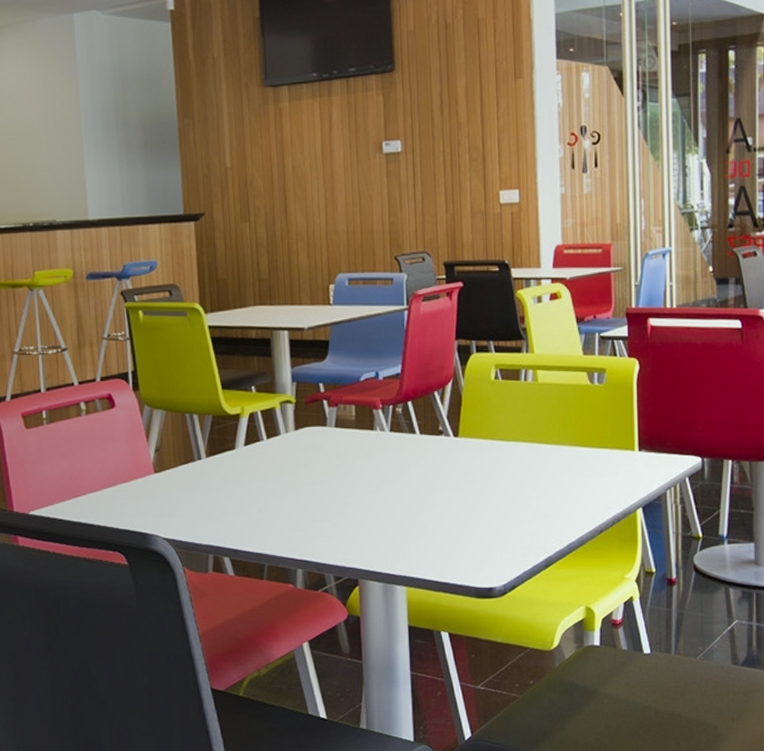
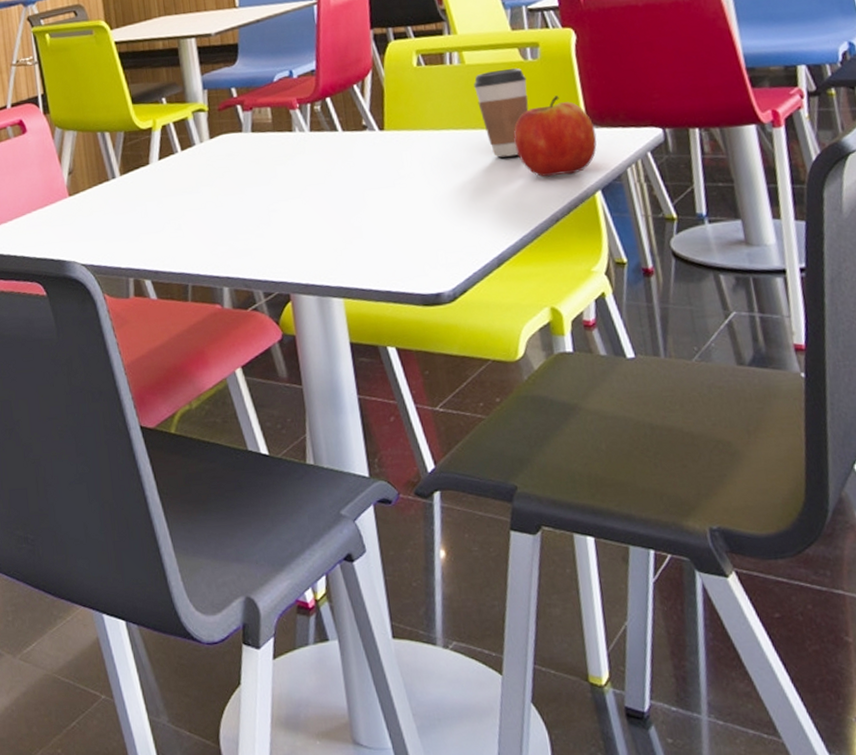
coffee cup: none [544,390,591,471] -> present [474,68,529,158]
apple: none [573,419,645,492] -> present [513,95,597,177]

